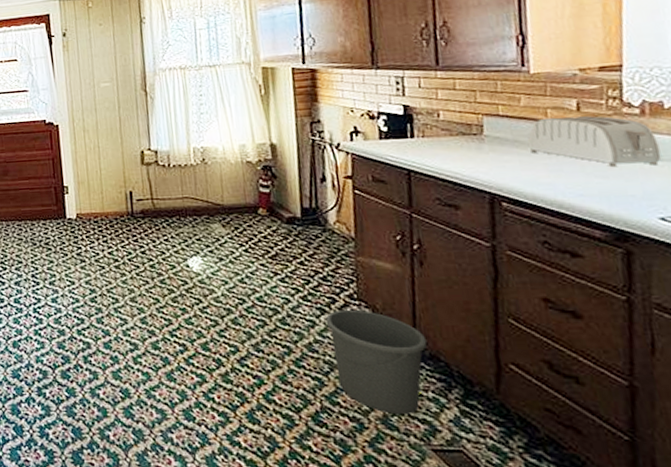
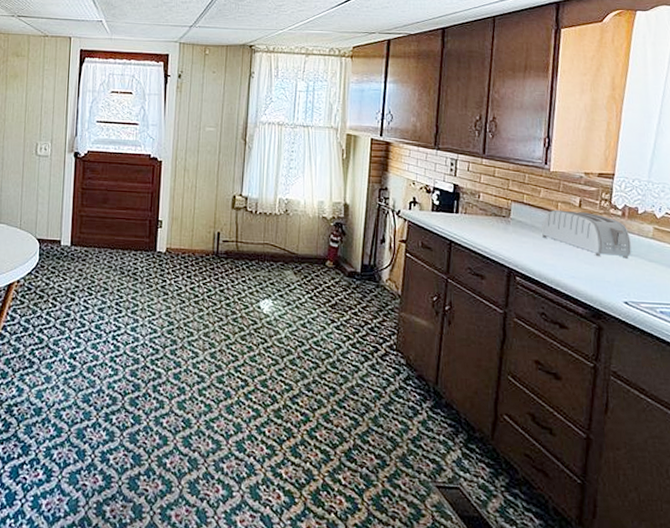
bucket: present [325,309,428,414] -> none [368,358,445,454]

